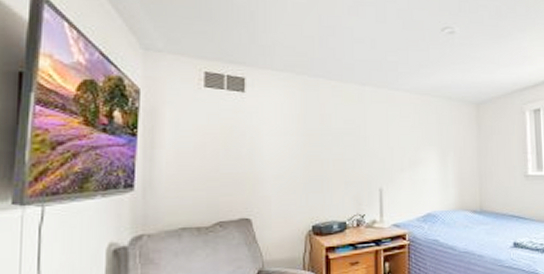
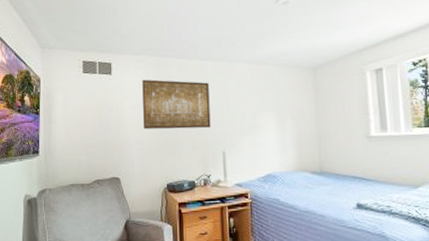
wall art: none [284,101,367,162] -> present [142,79,211,130]

